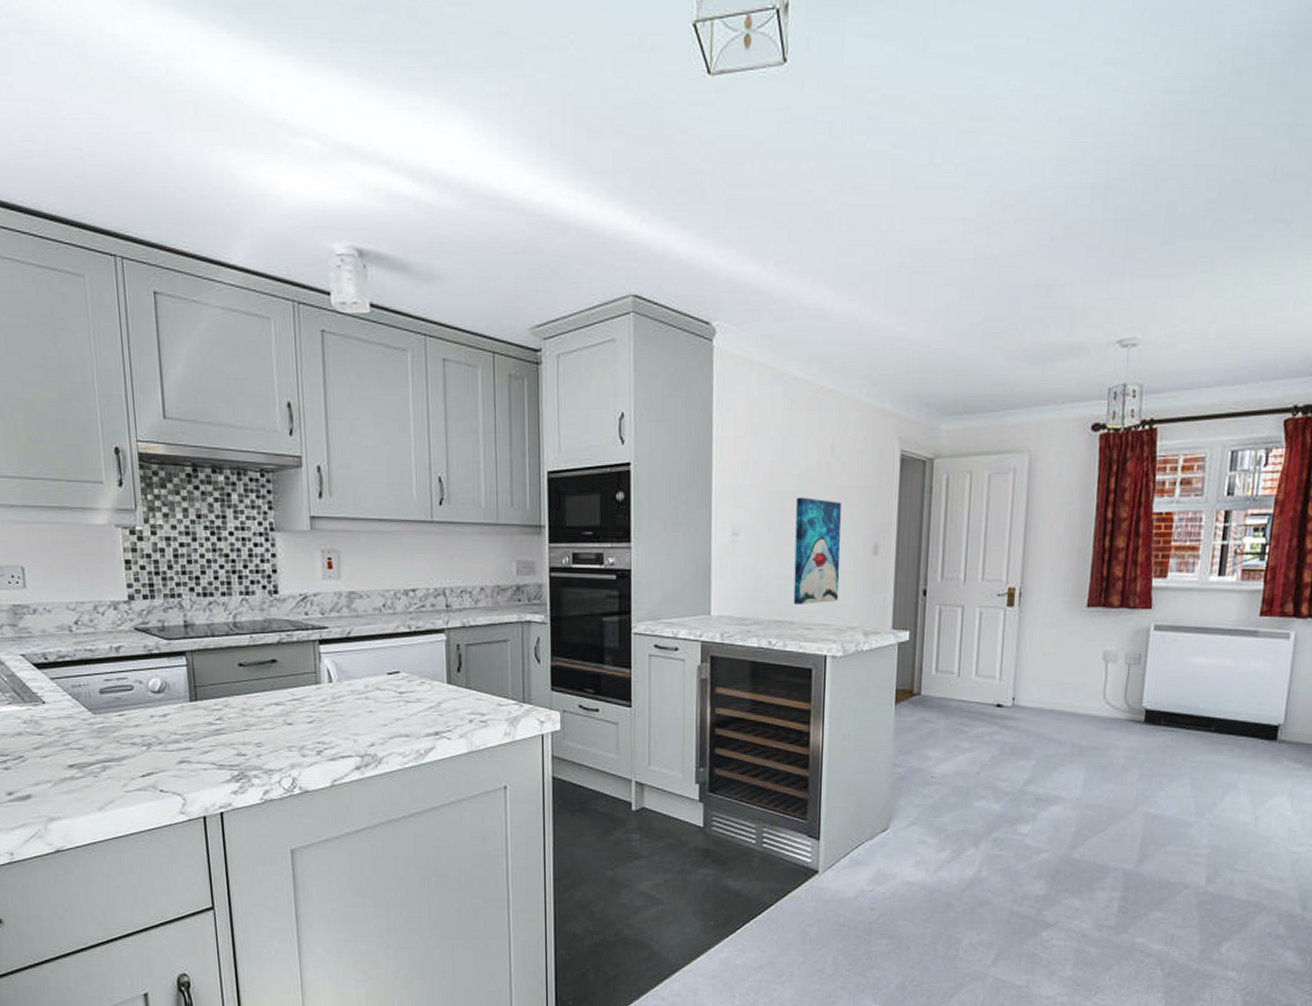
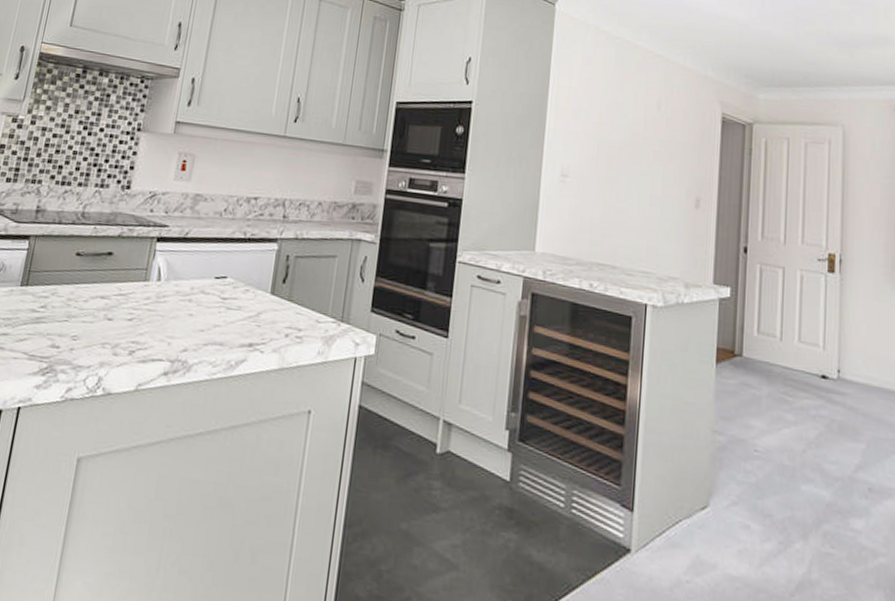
wall art: present [793,497,842,604] -> none [616,147,665,251]

